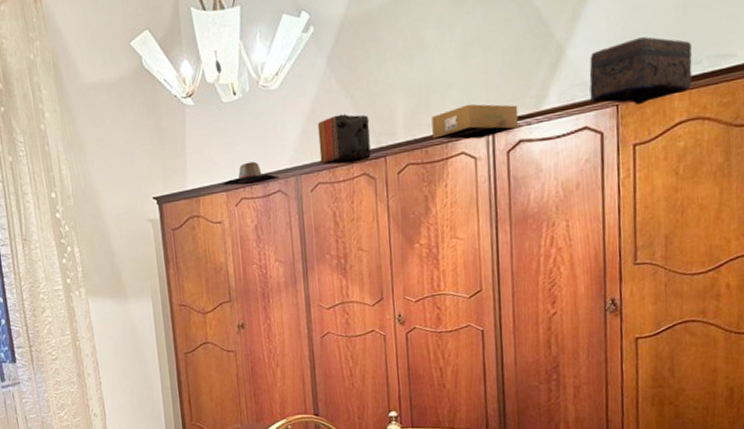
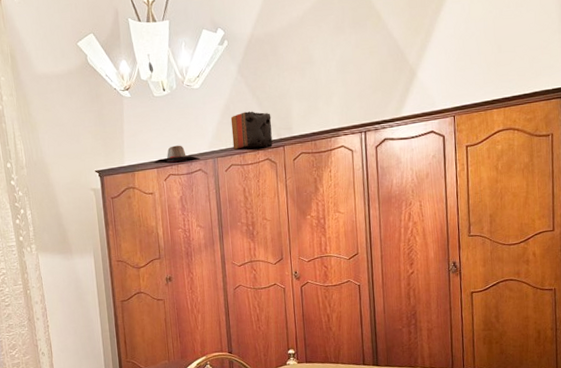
box: present [431,104,519,140] -> none [319,109,384,137]
decorative box: present [589,36,693,106] -> none [434,67,506,117]

